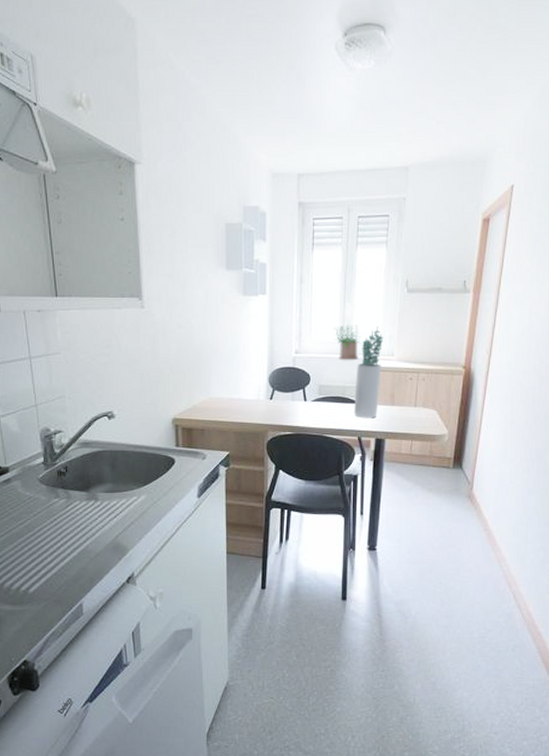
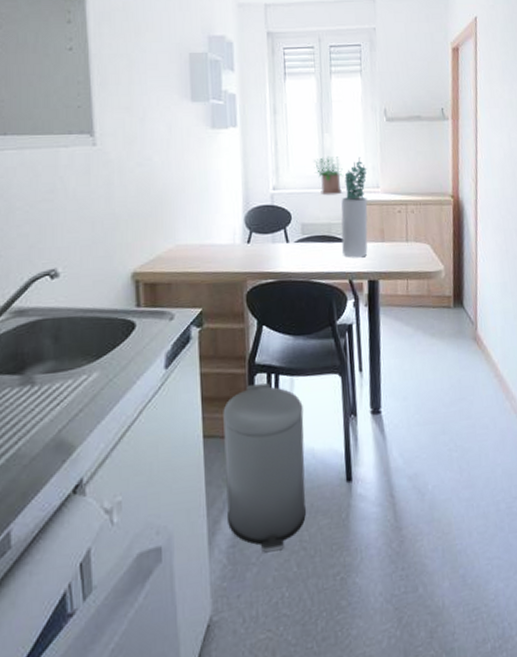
pedal bin: none [243,517,309,644] -> present [223,383,306,553]

